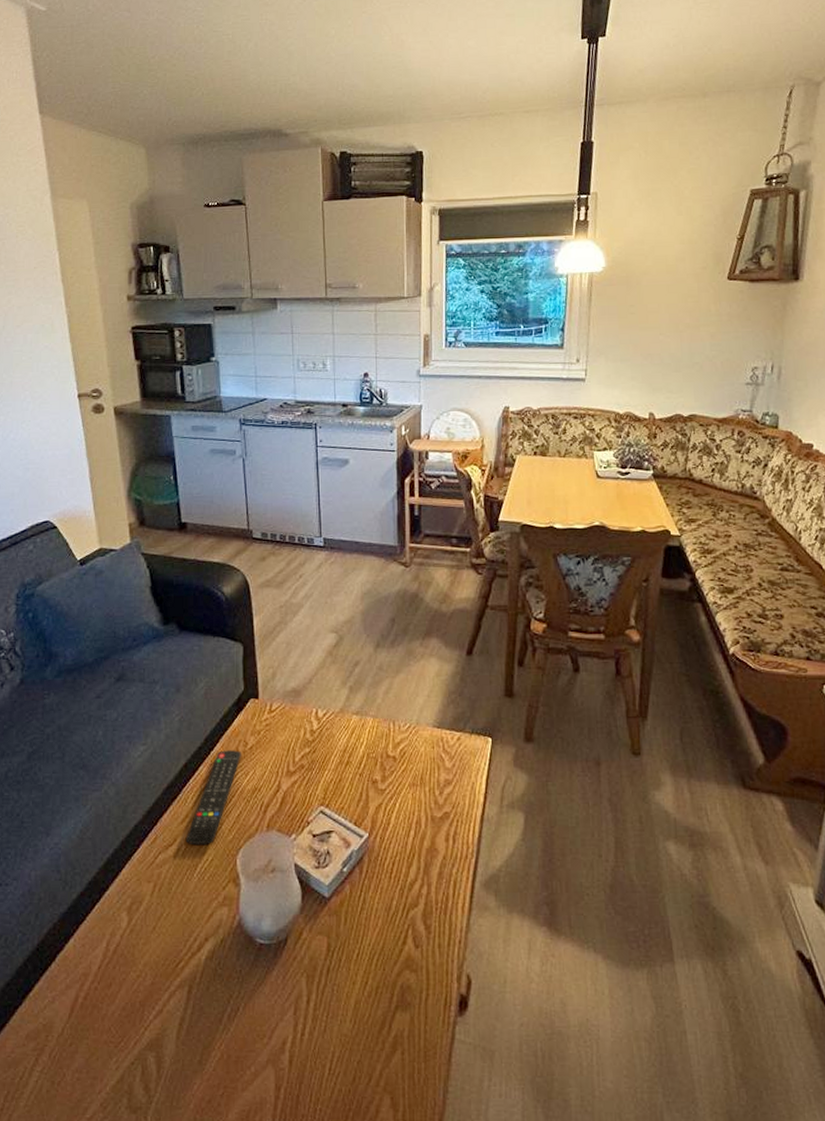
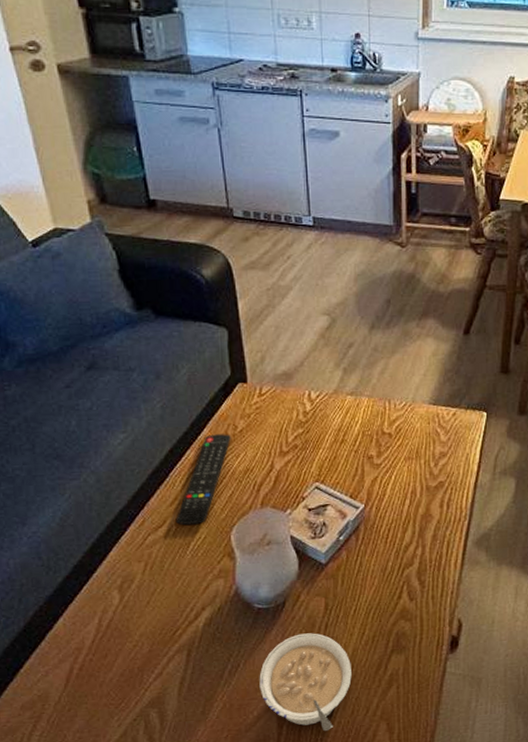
legume: none [258,977,354,1100] -> present [259,633,352,732]

